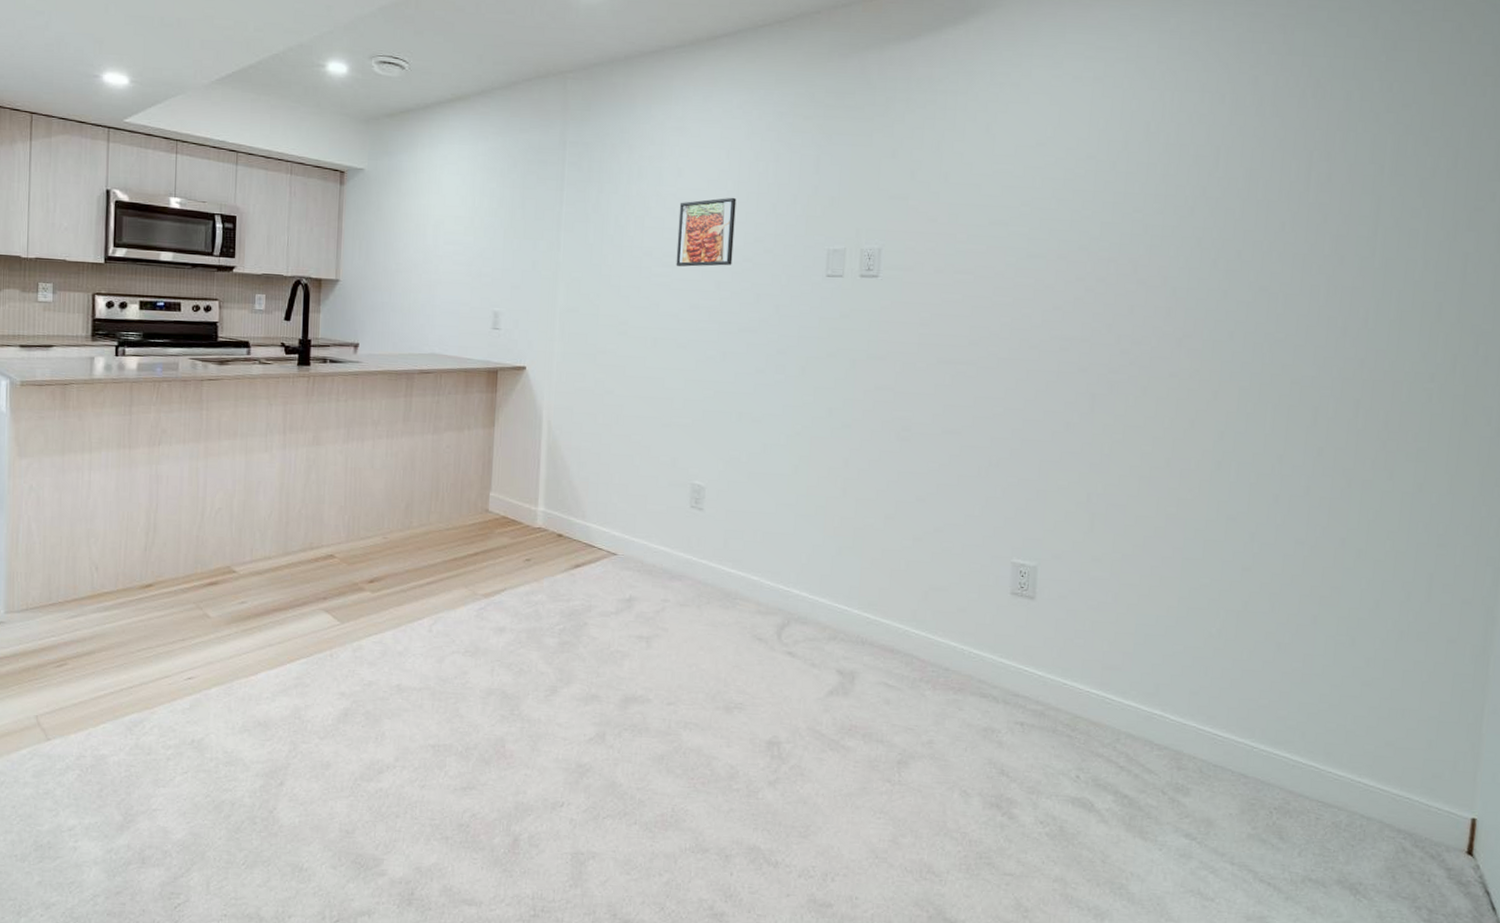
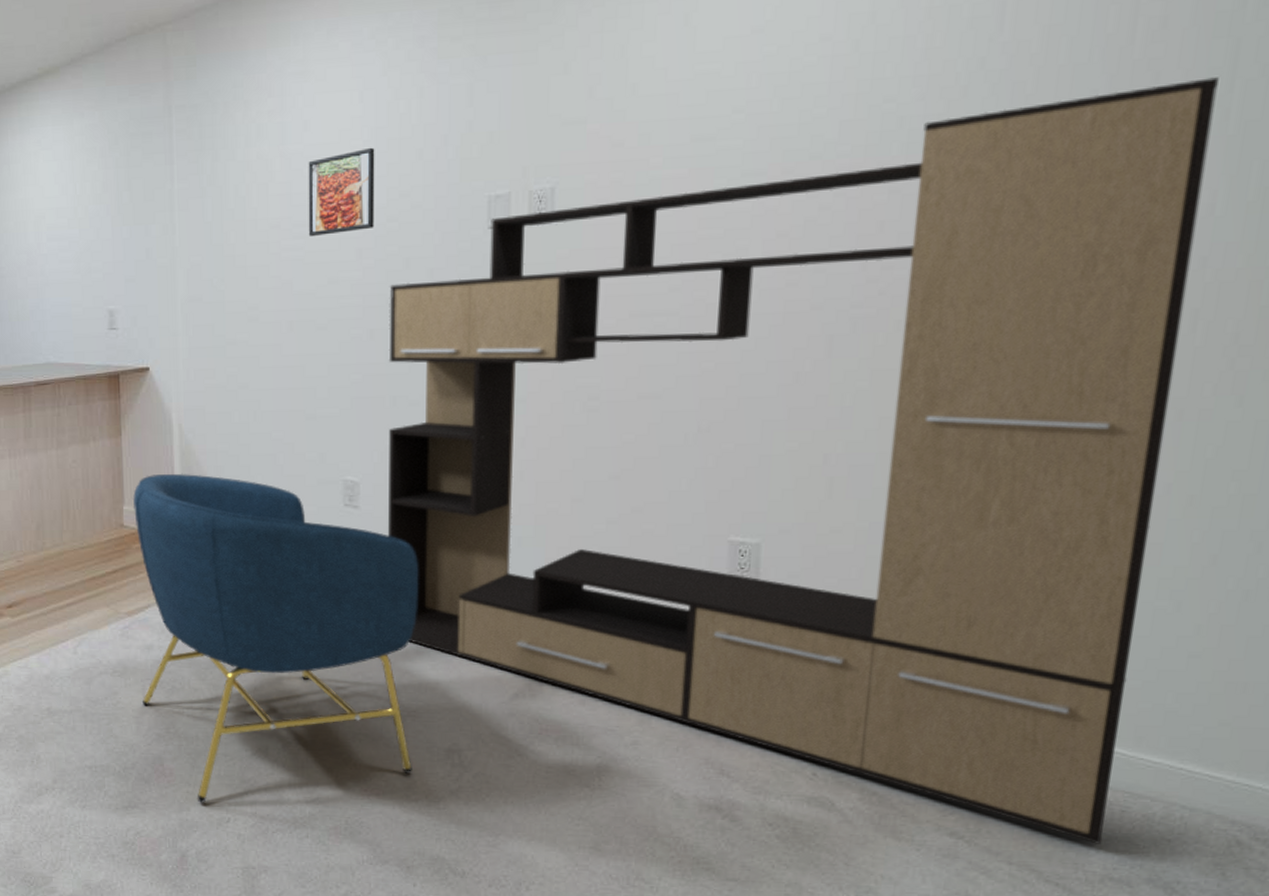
armchair: none [489,465,752,786] -> present [132,473,419,803]
media console: none [727,223,1367,848] -> present [388,77,1219,844]

